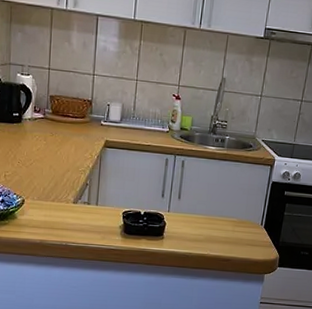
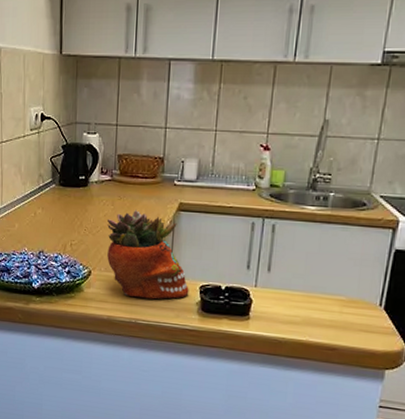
succulent planter: none [40,145,114,224] -> present [107,209,189,300]

